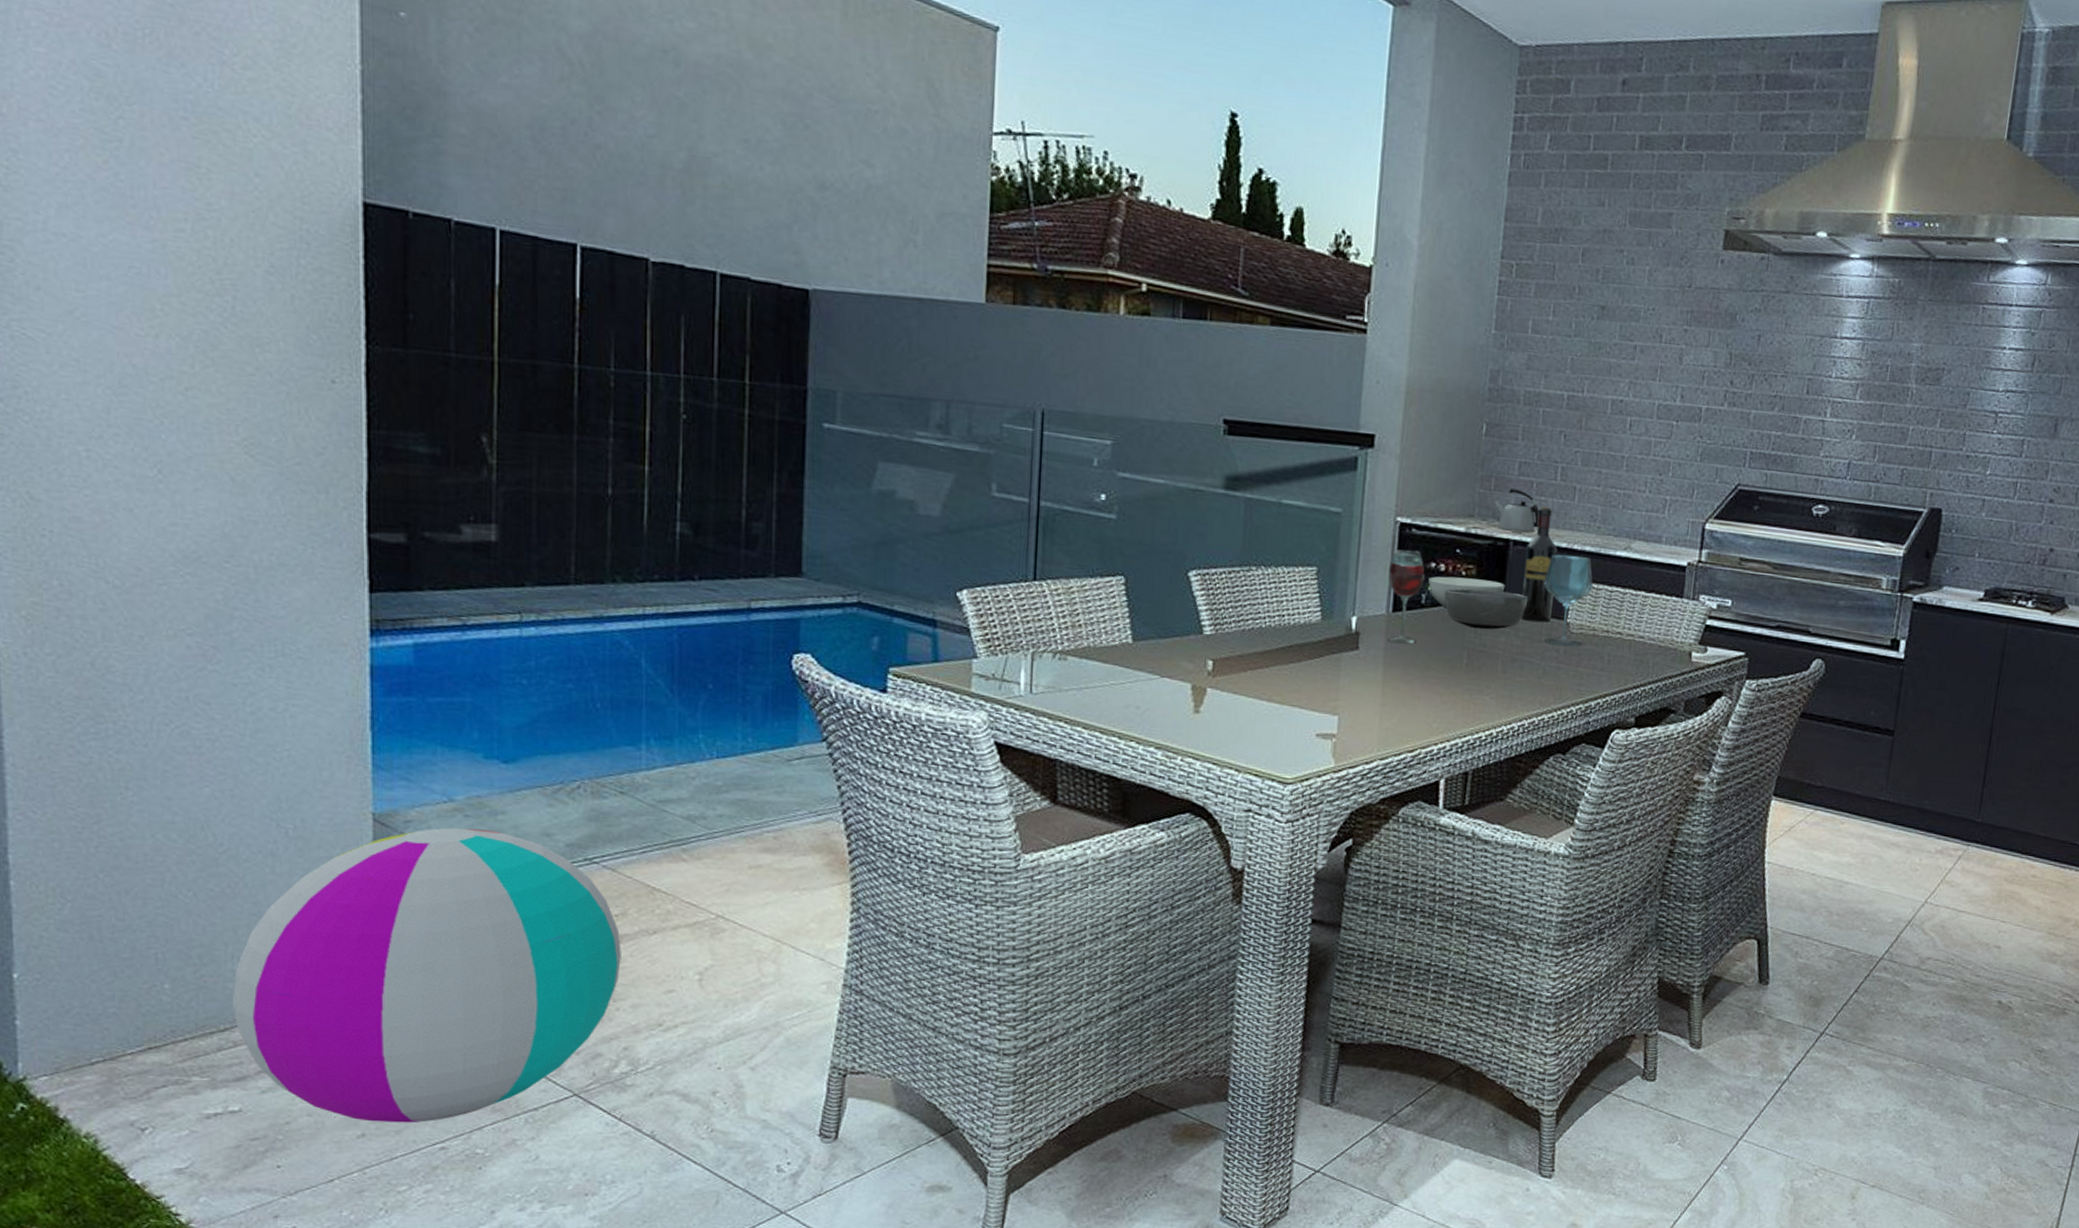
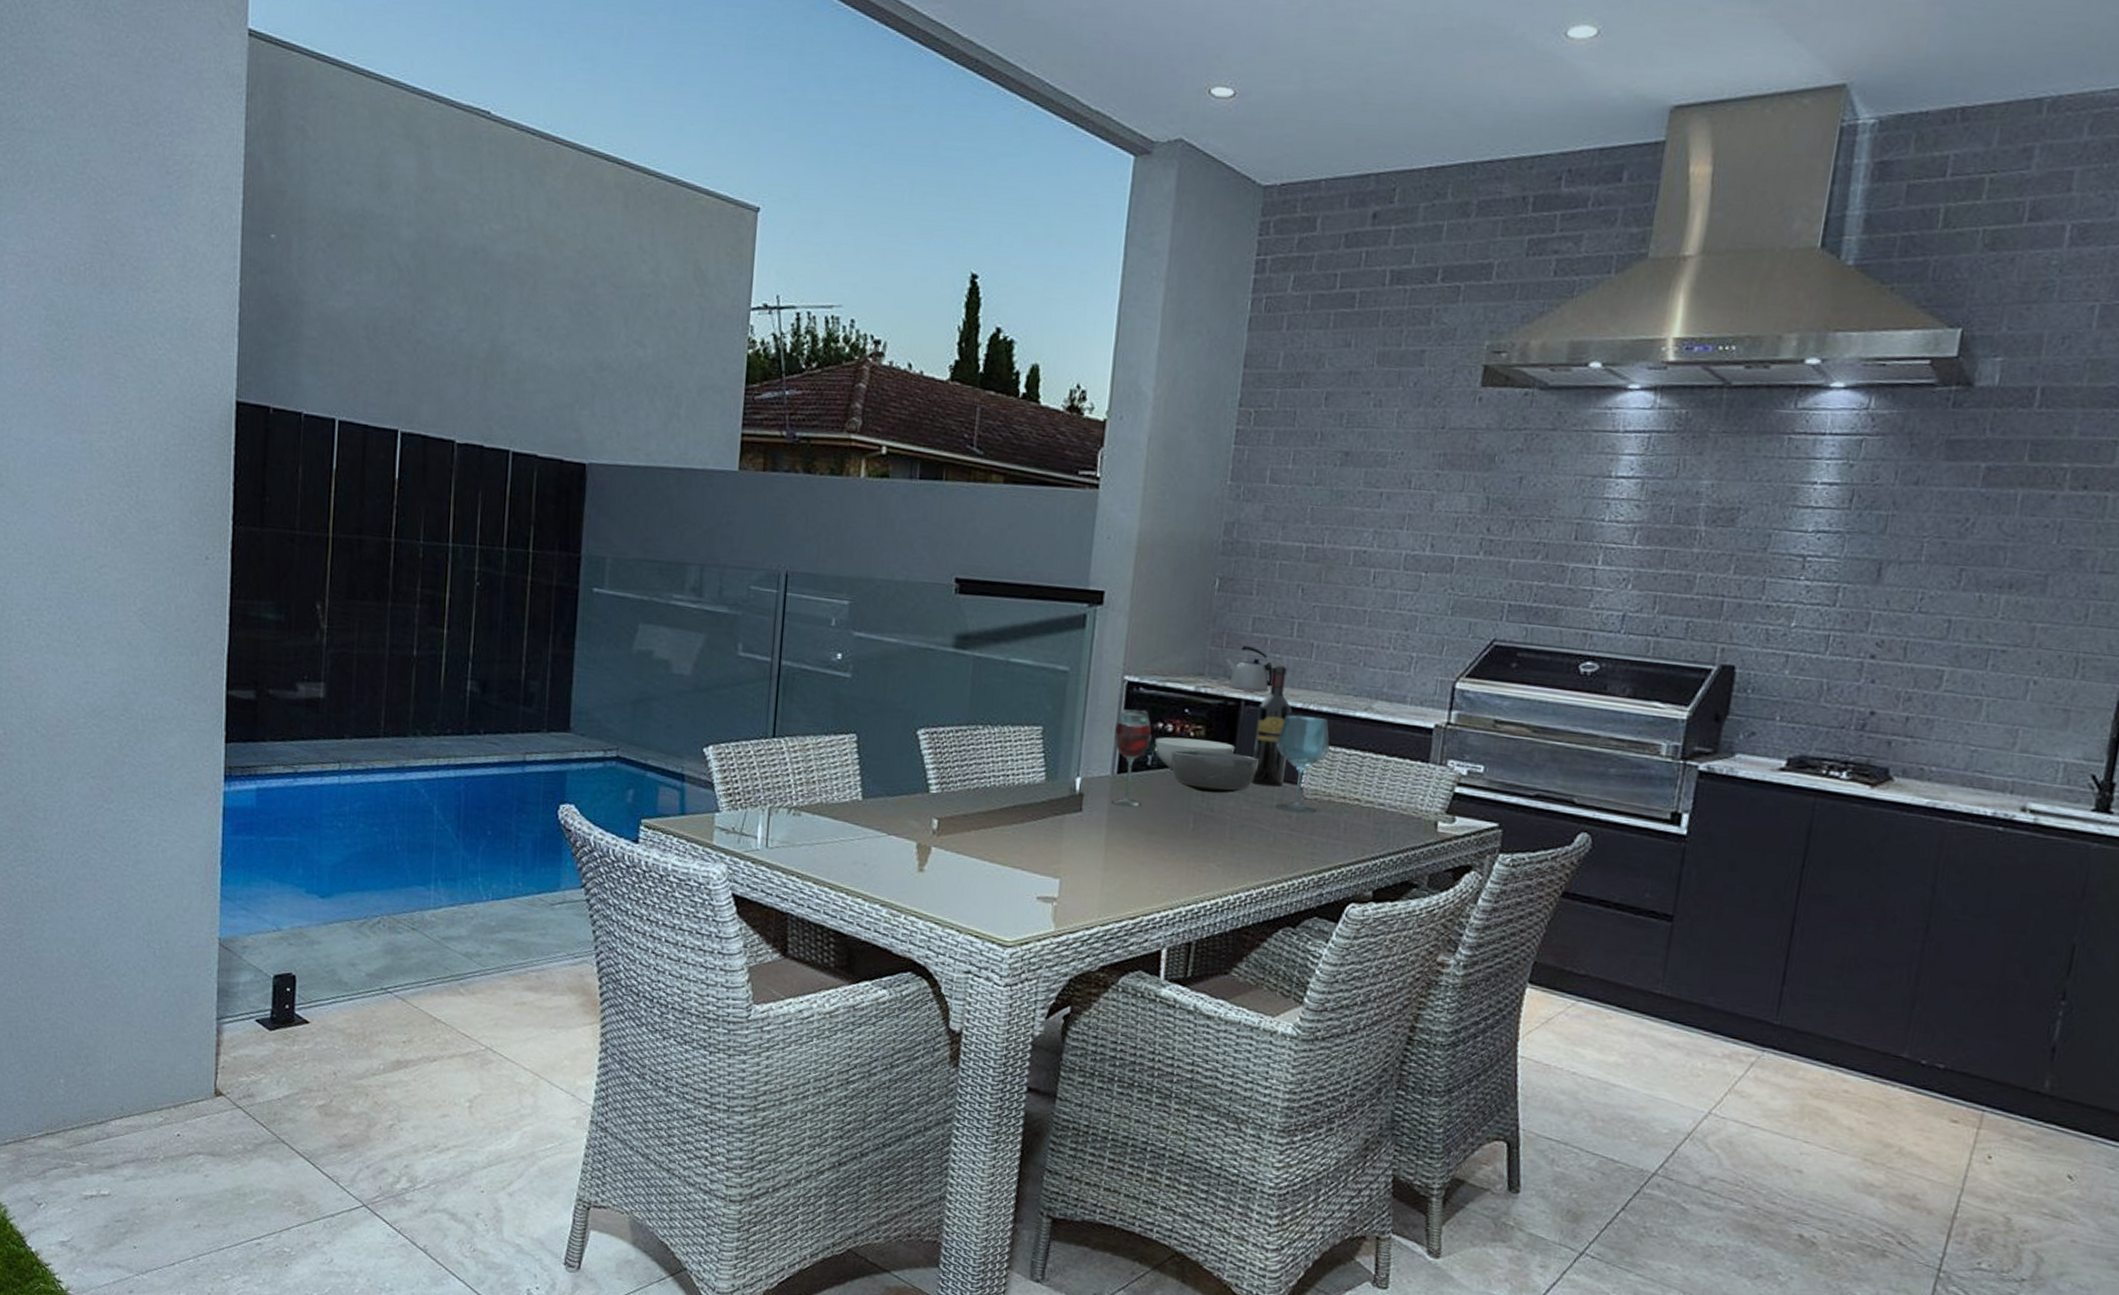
beach ball: present [232,827,621,1123] -> none [108,954,407,1219]

